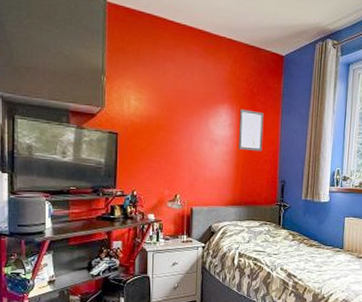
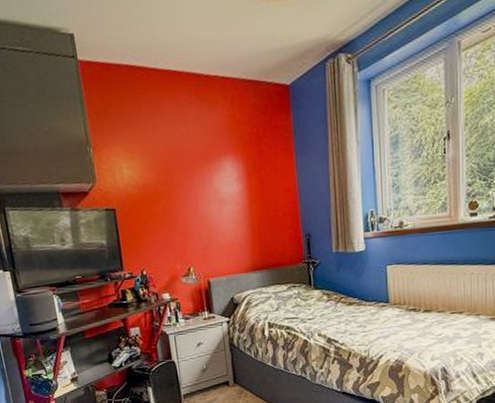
wall art: present [239,109,264,152] -> none [247,157,279,206]

